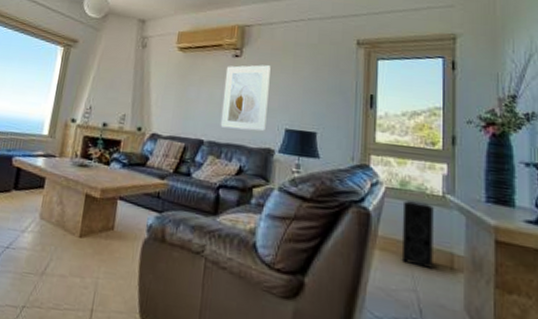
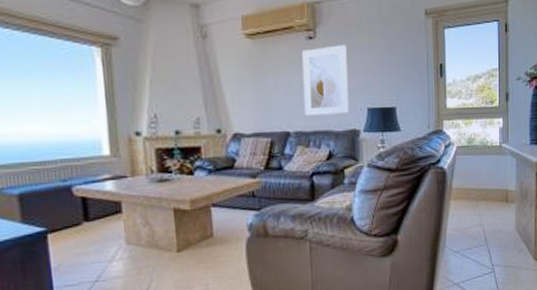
speaker: present [401,200,435,268] -> none [470,153,495,206]

